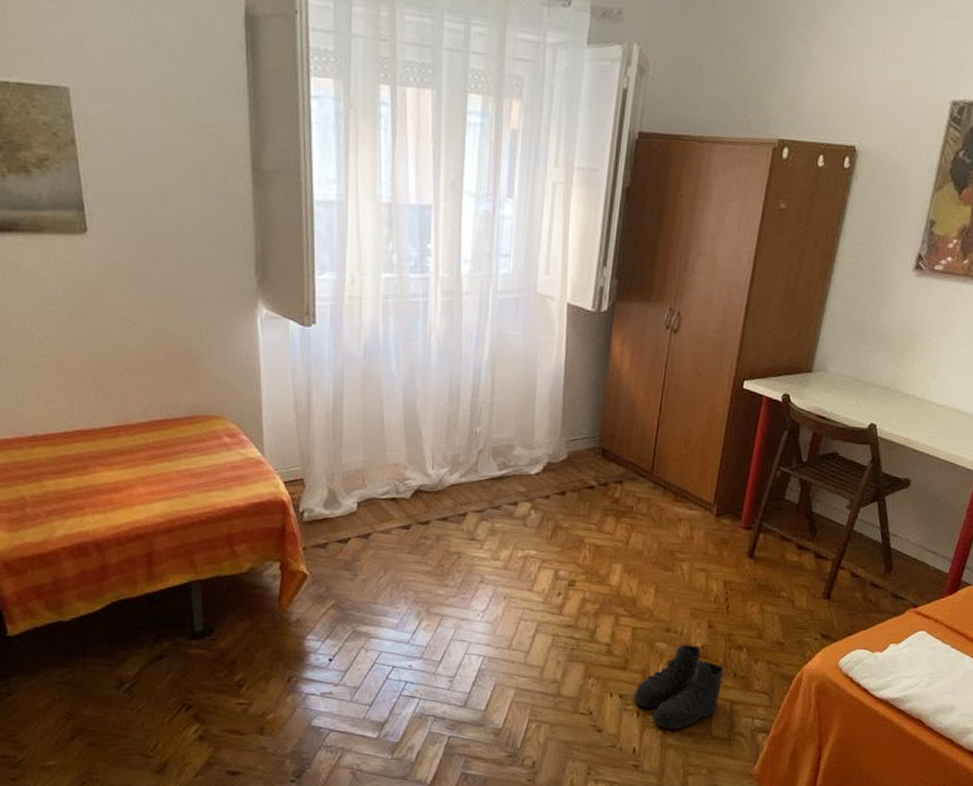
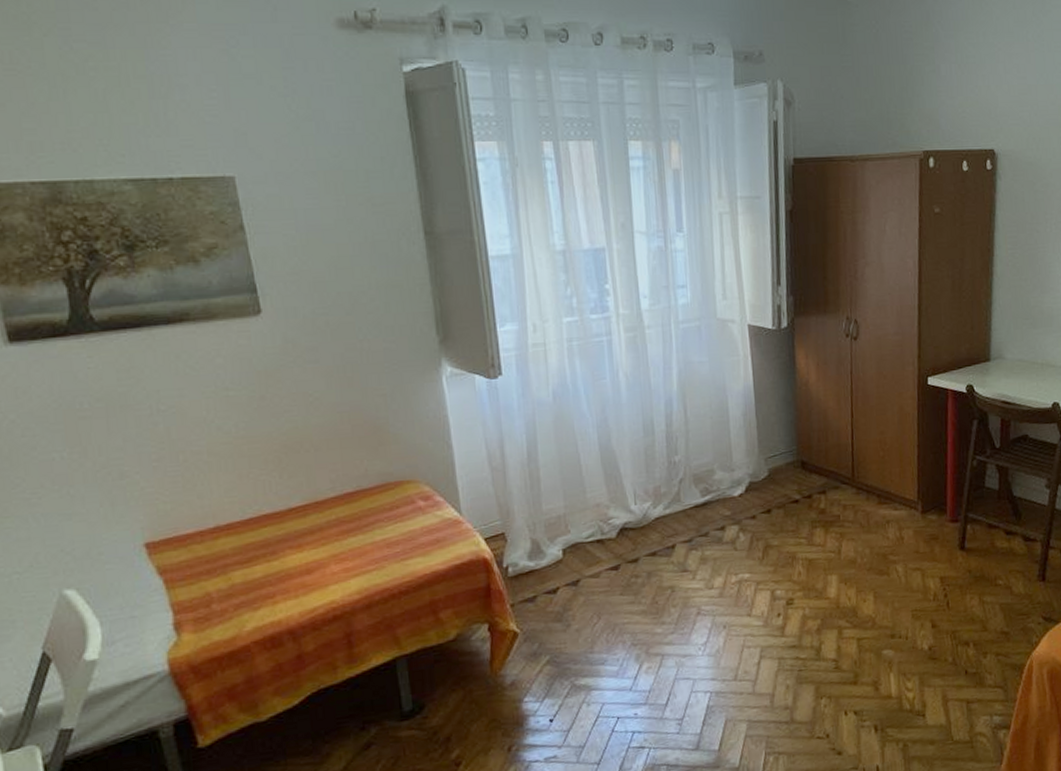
boots: present [633,644,725,730] -> none [868,647,957,741]

